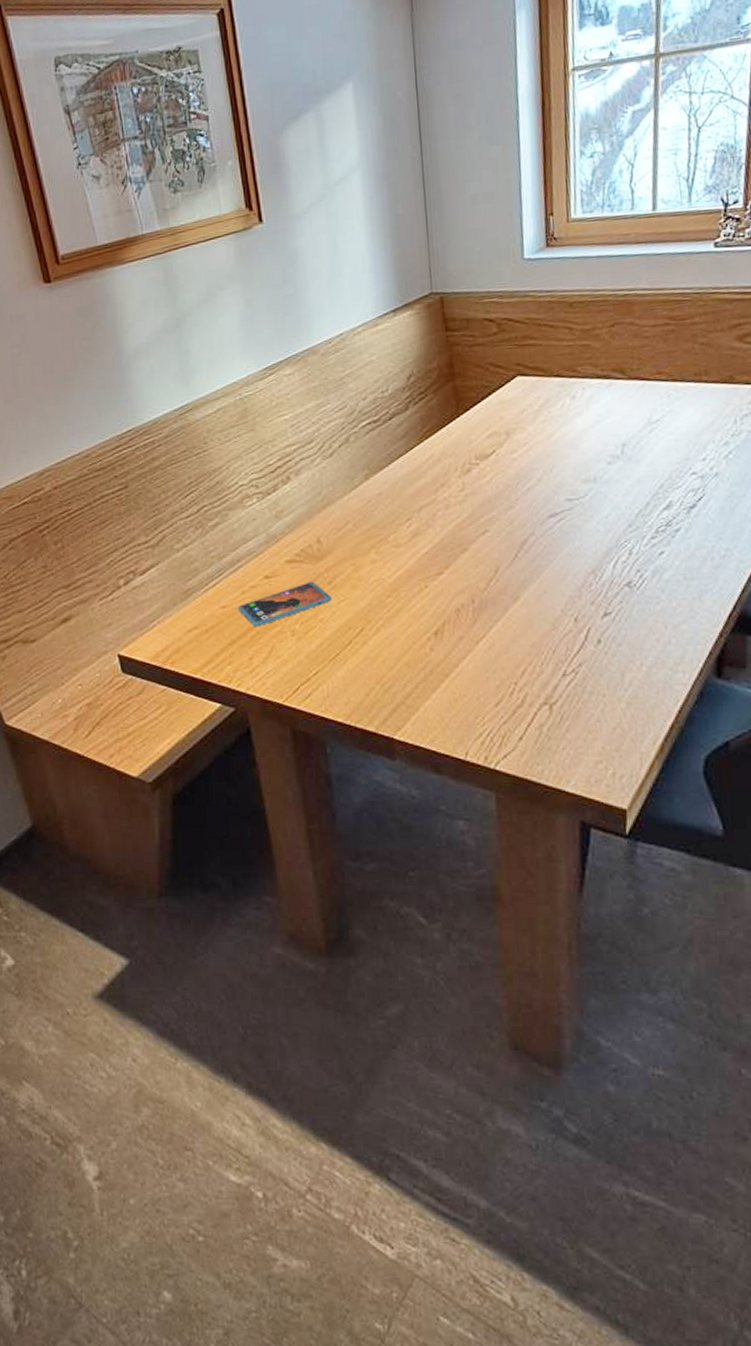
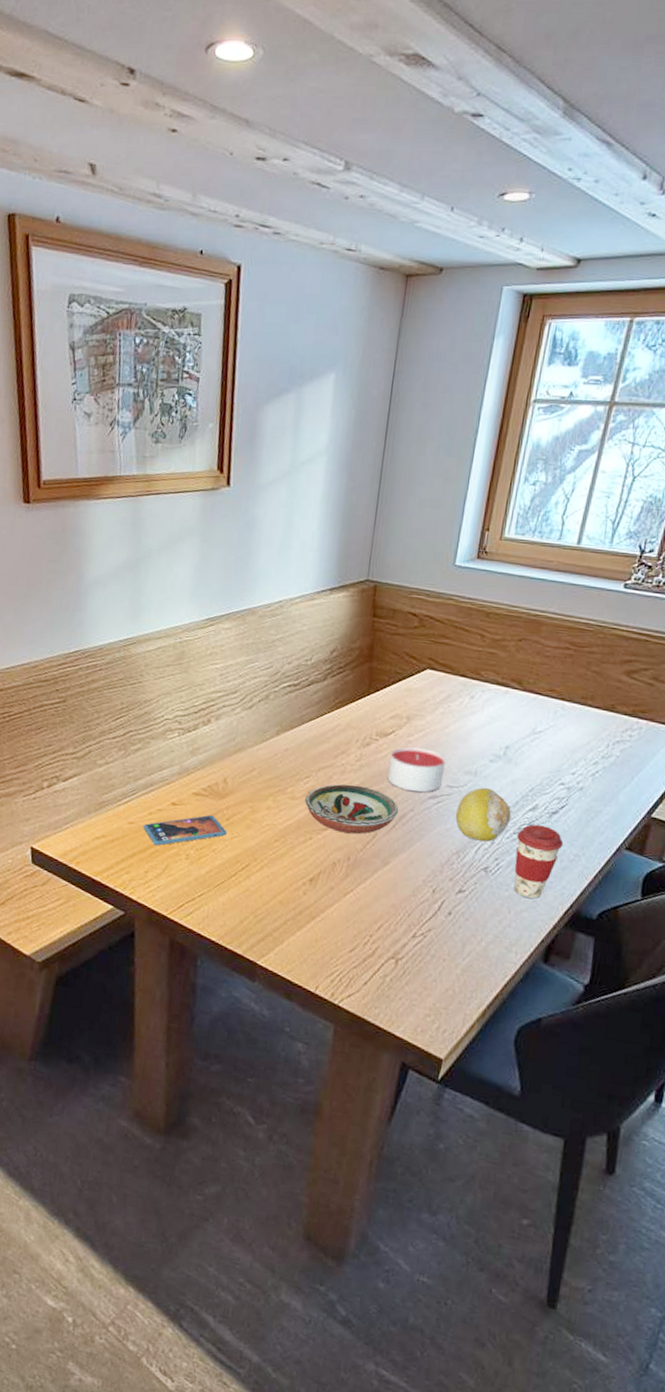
decorative bowl: none [410,517,518,574] -> present [304,784,399,835]
candle: none [496,463,560,514] -> present [387,747,446,792]
fruit: none [582,493,645,554] -> present [456,787,512,842]
coffee cup: none [656,523,710,607] -> present [514,824,564,899]

